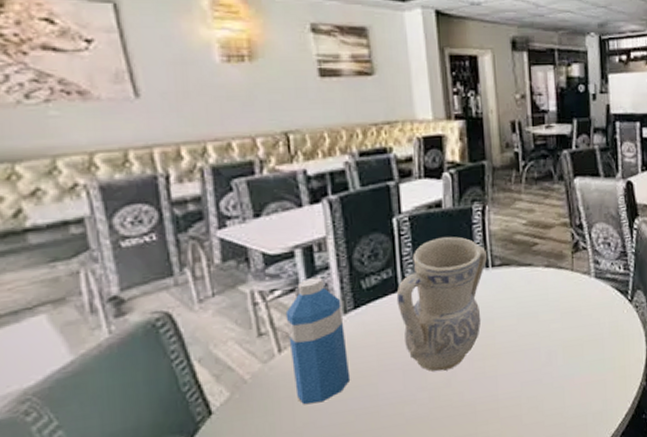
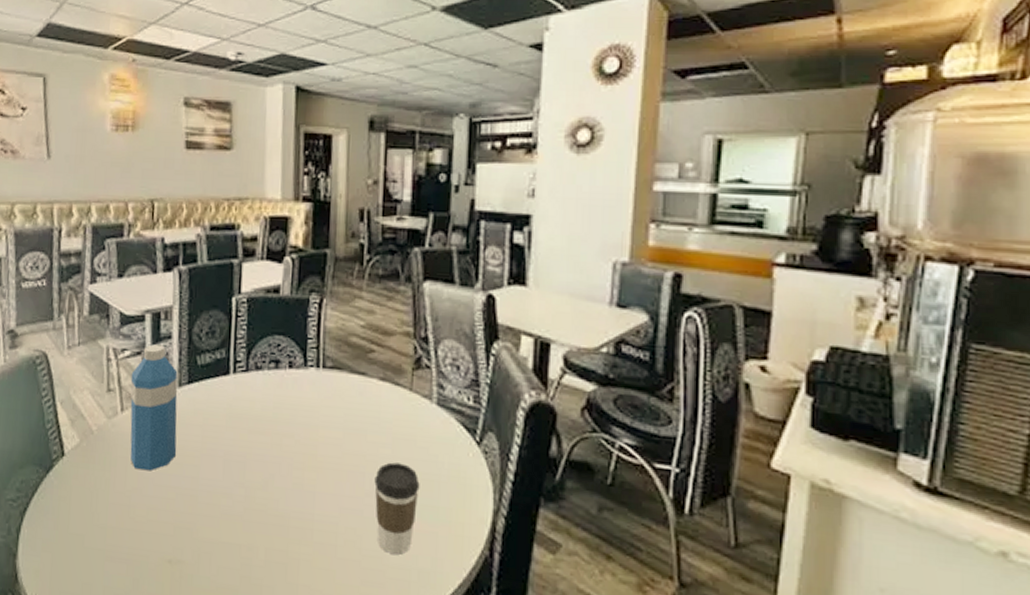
vase: present [396,236,488,372] -> none [226,325,320,472]
coffee cup: none [549,332,588,407] -> present [374,462,420,555]

